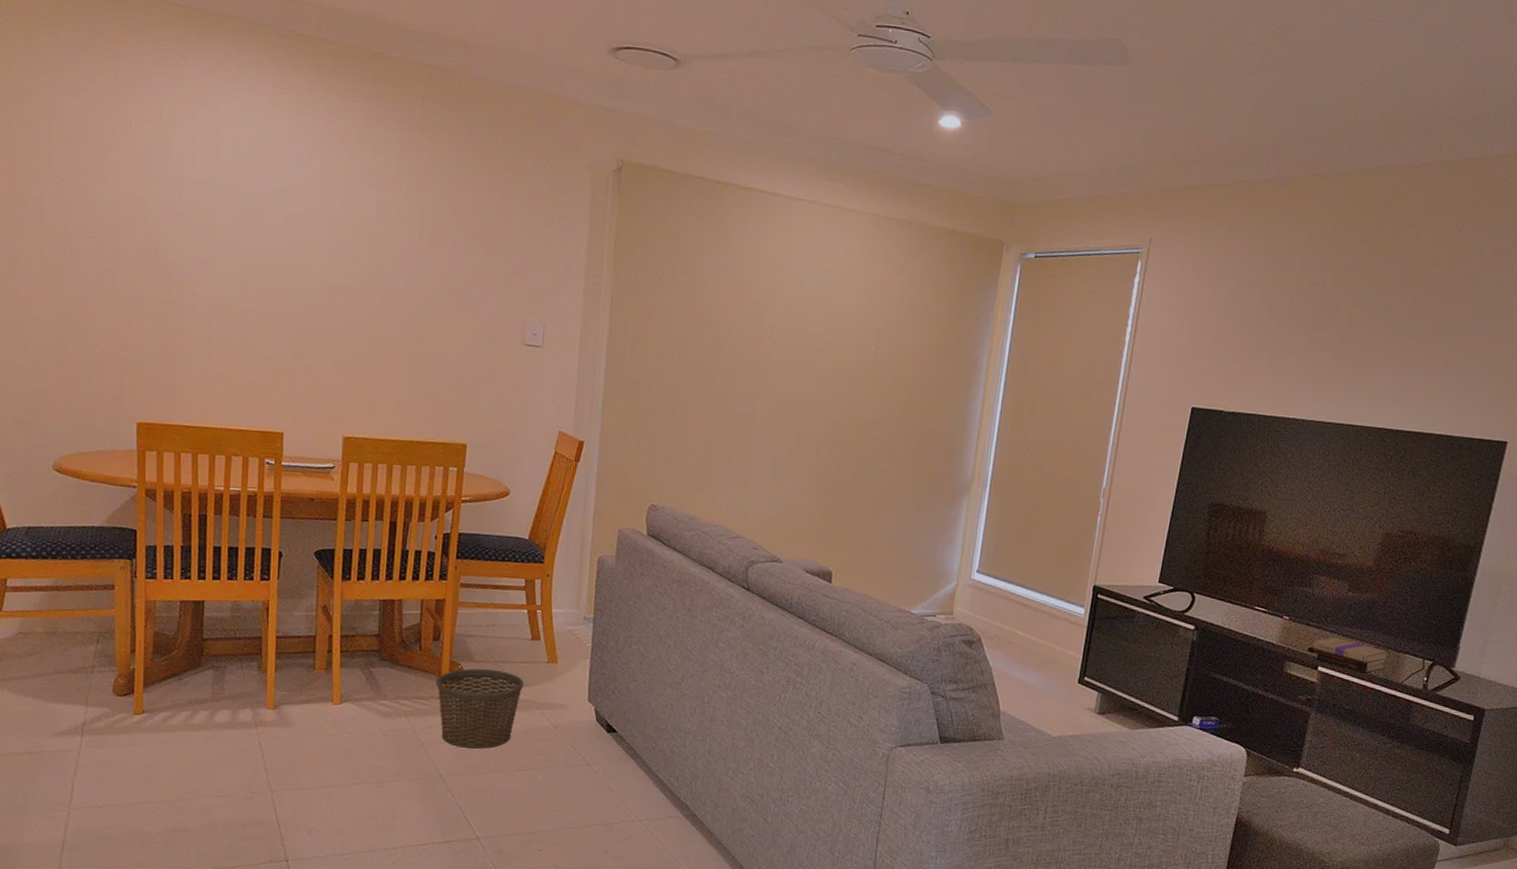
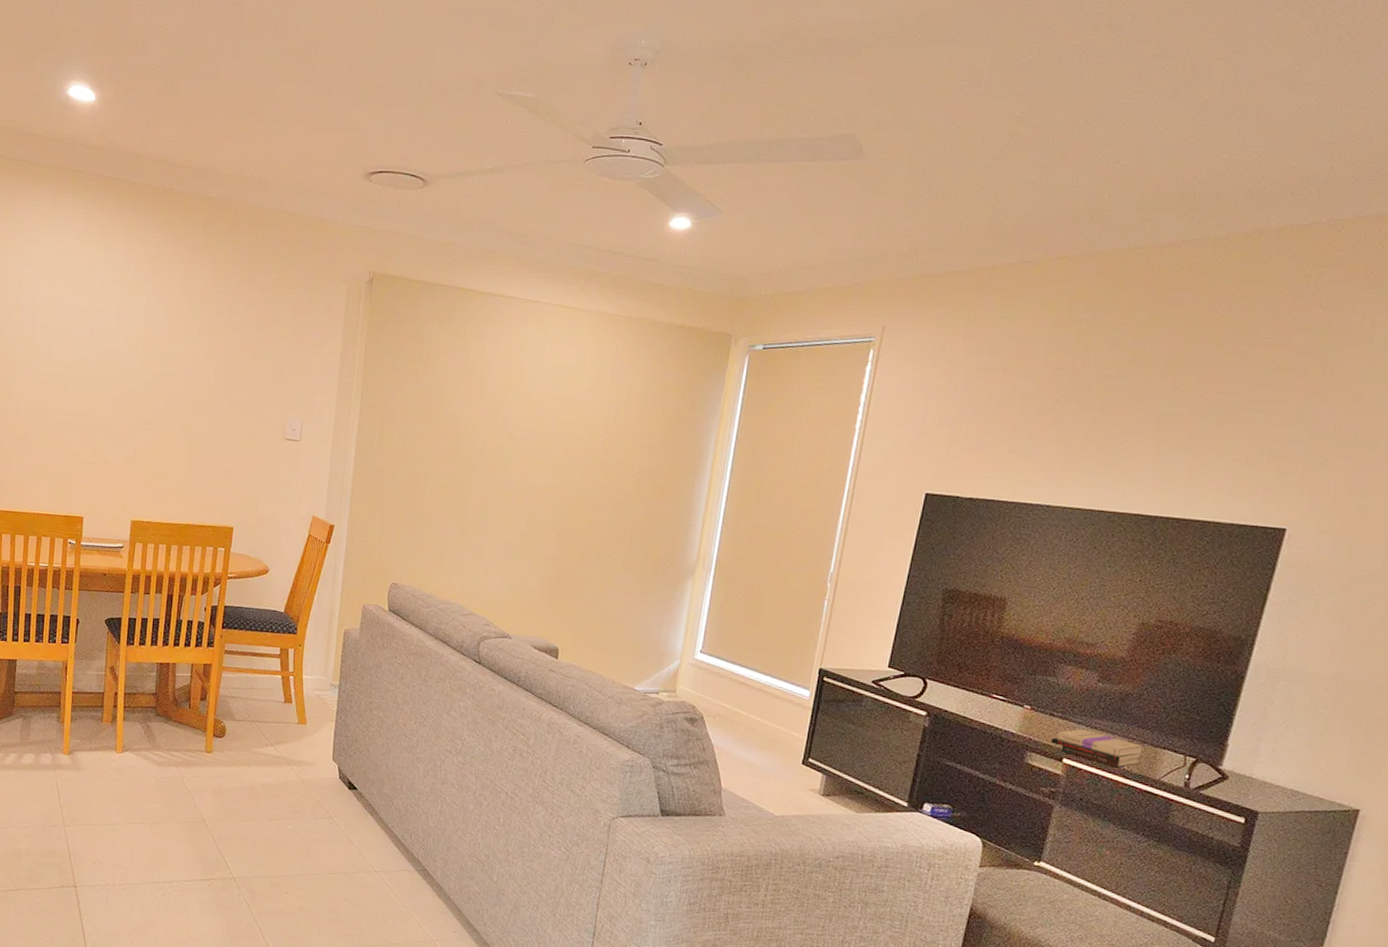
basket: present [436,668,524,749] -> none [202,726,277,798]

